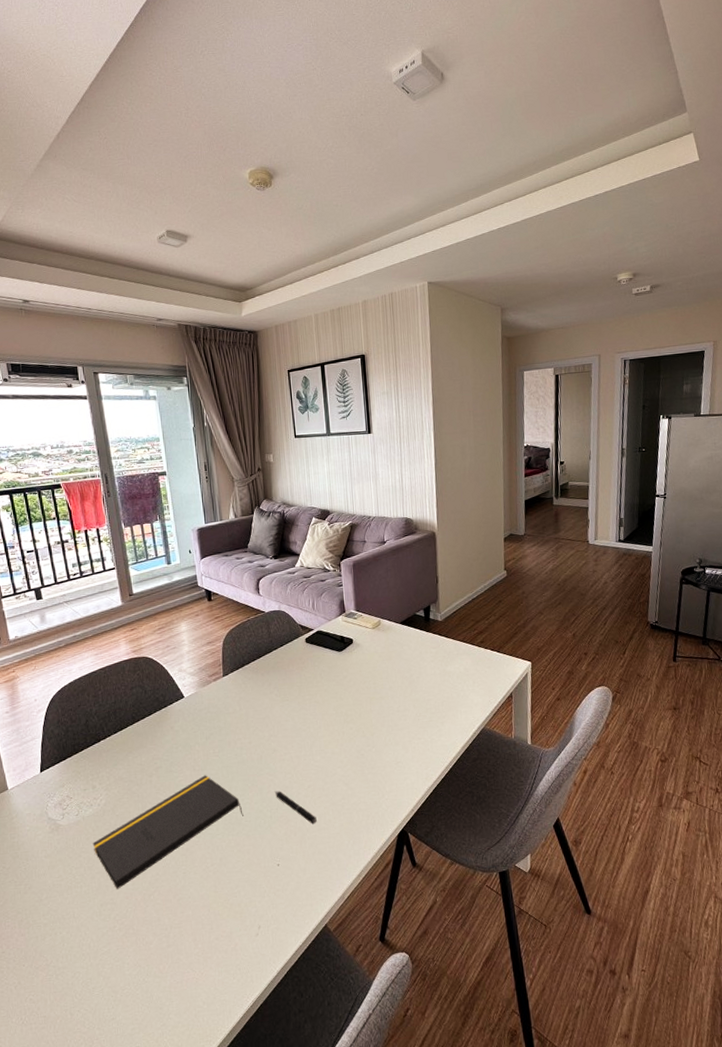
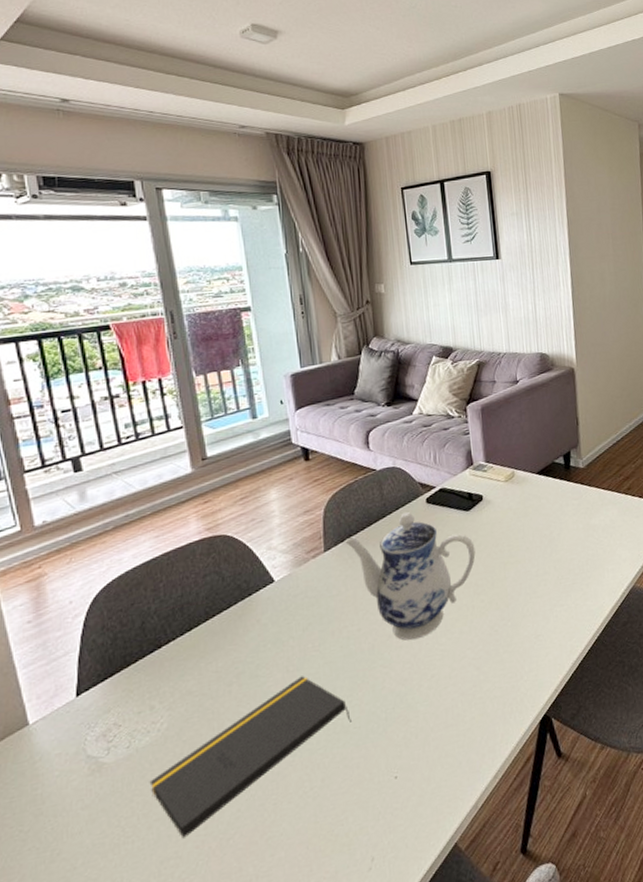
teapot: none [239,649,346,756] -> present [345,512,476,641]
pen: present [274,791,317,824] -> none [390,685,443,722]

